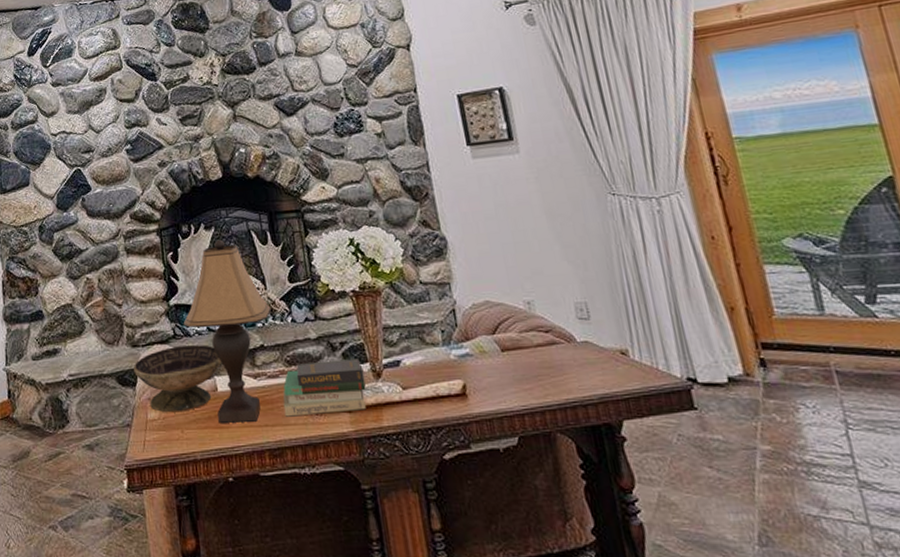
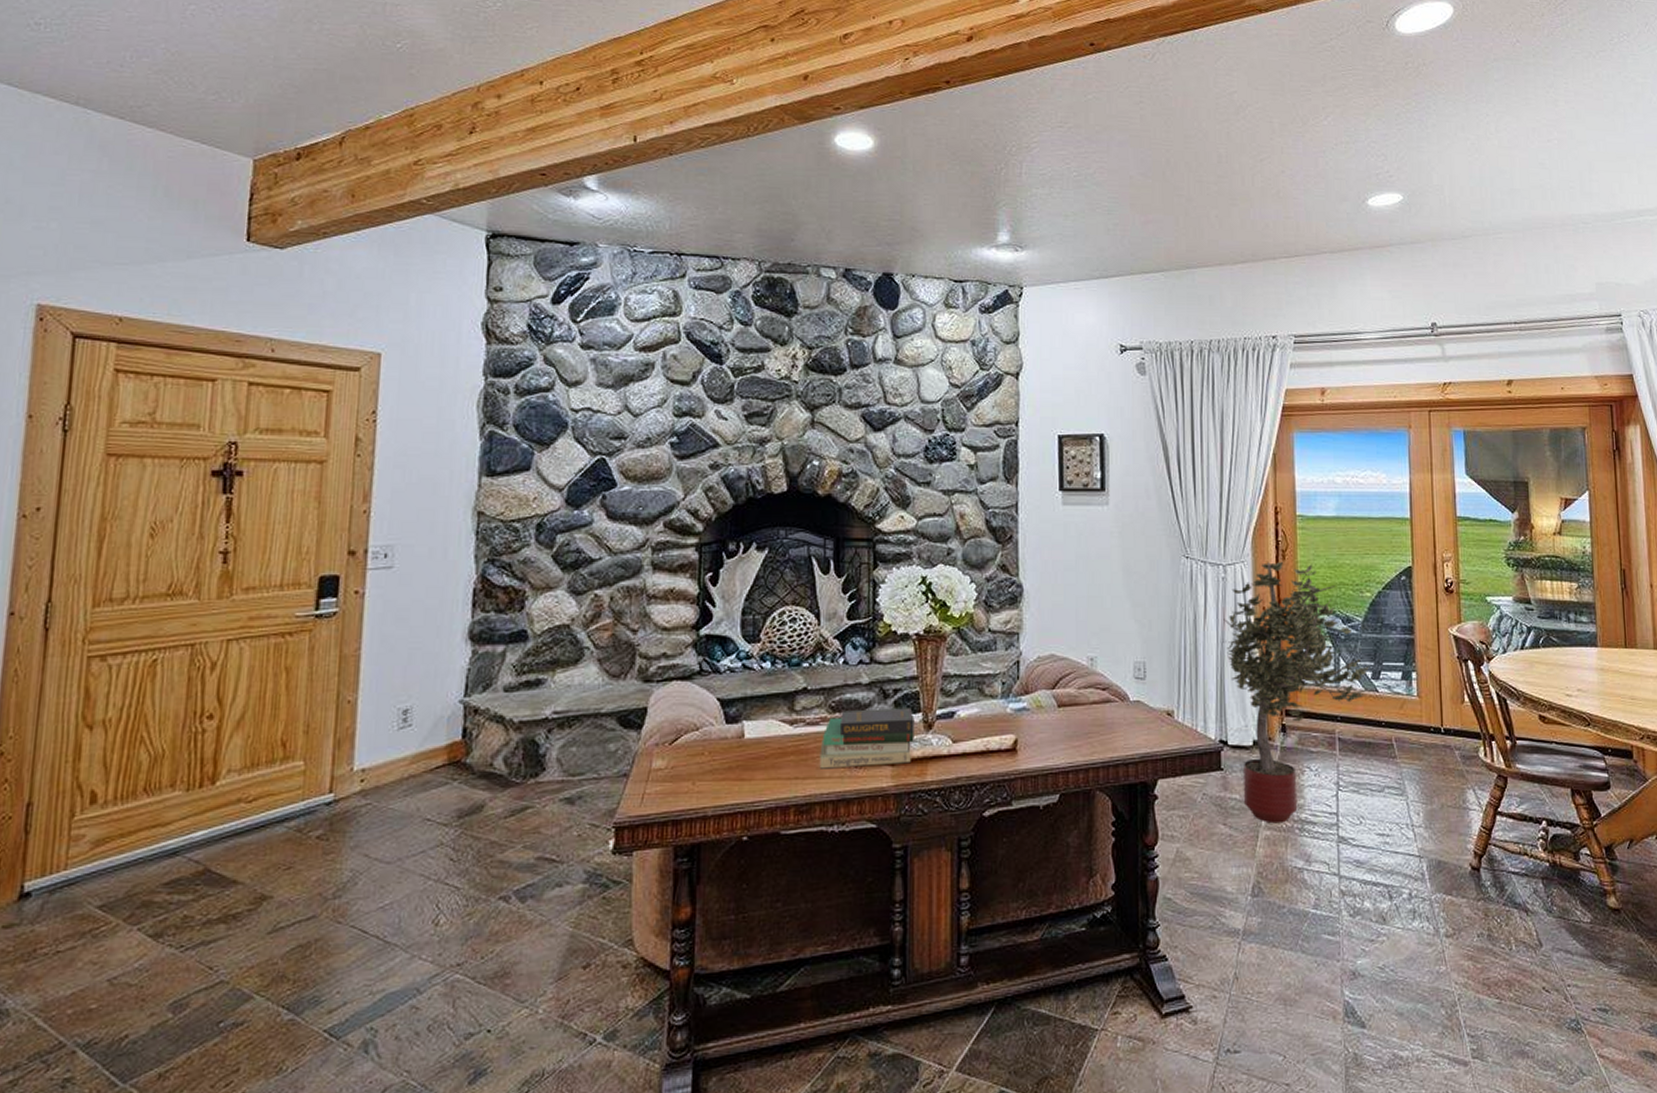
decorative bowl: present [134,344,221,413] -> none [642,684,754,761]
lamp: present [183,239,271,423] -> none [713,563,822,775]
potted tree: none [667,186,862,466] -> present [1221,561,1371,824]

